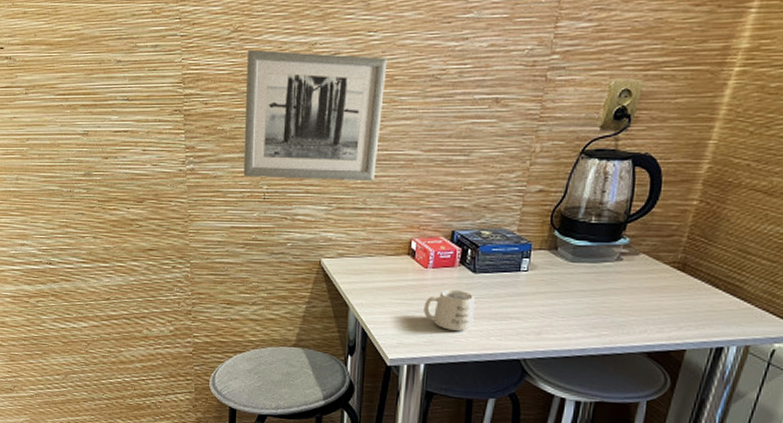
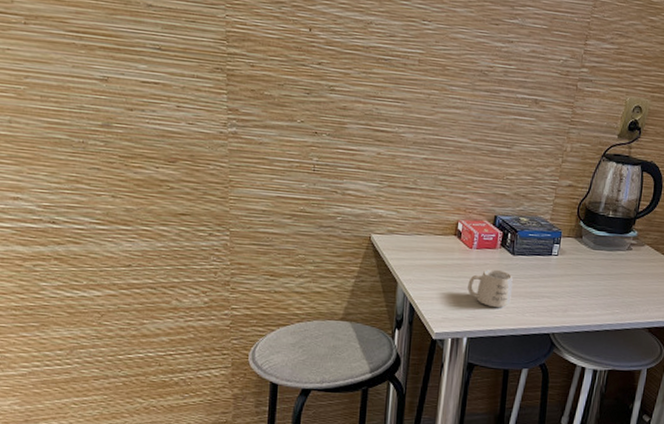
wall art: present [243,49,387,181] -> none [292,17,440,163]

